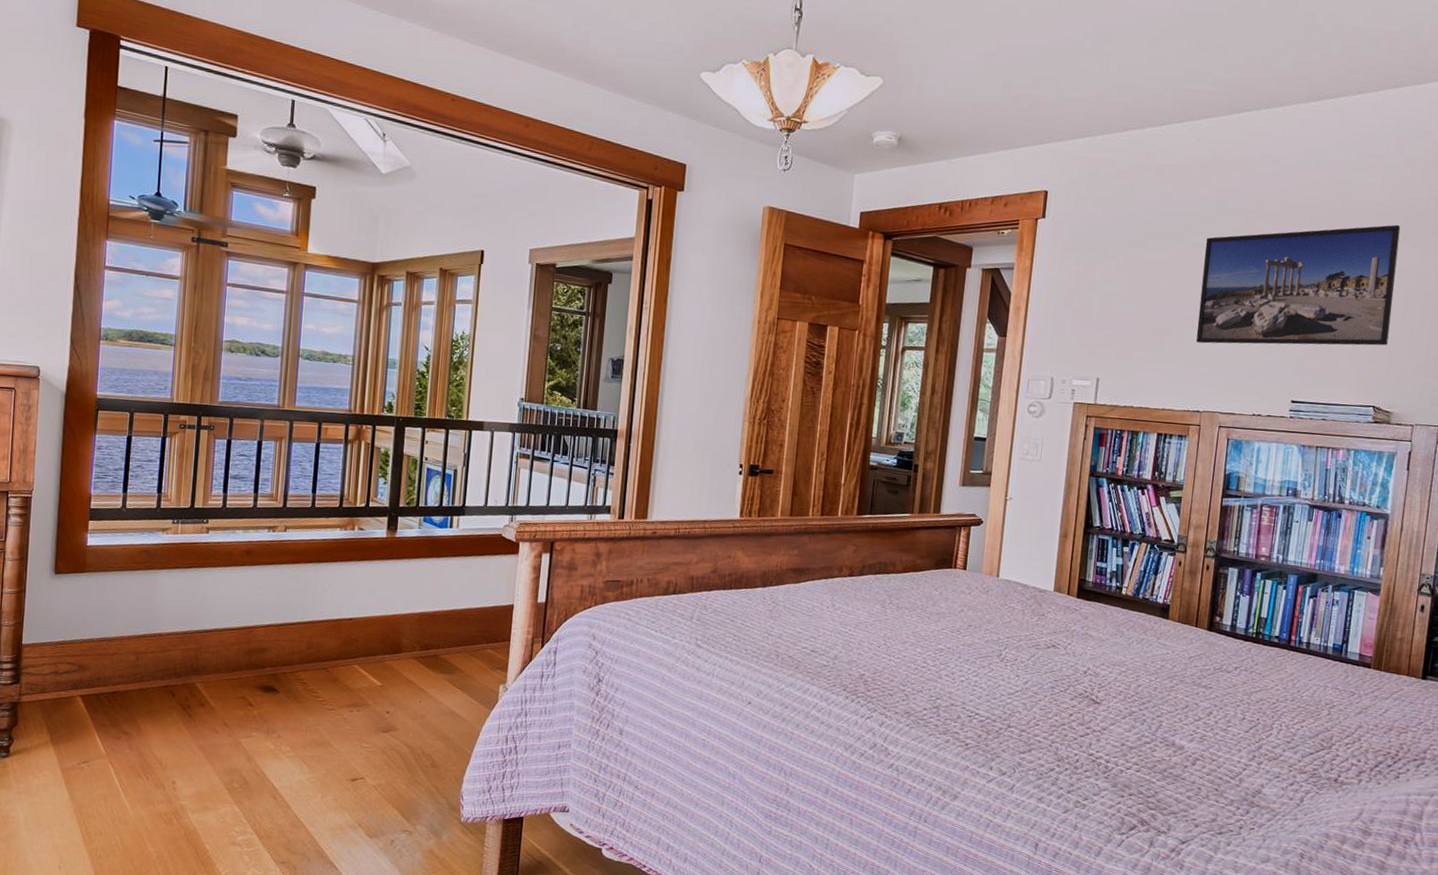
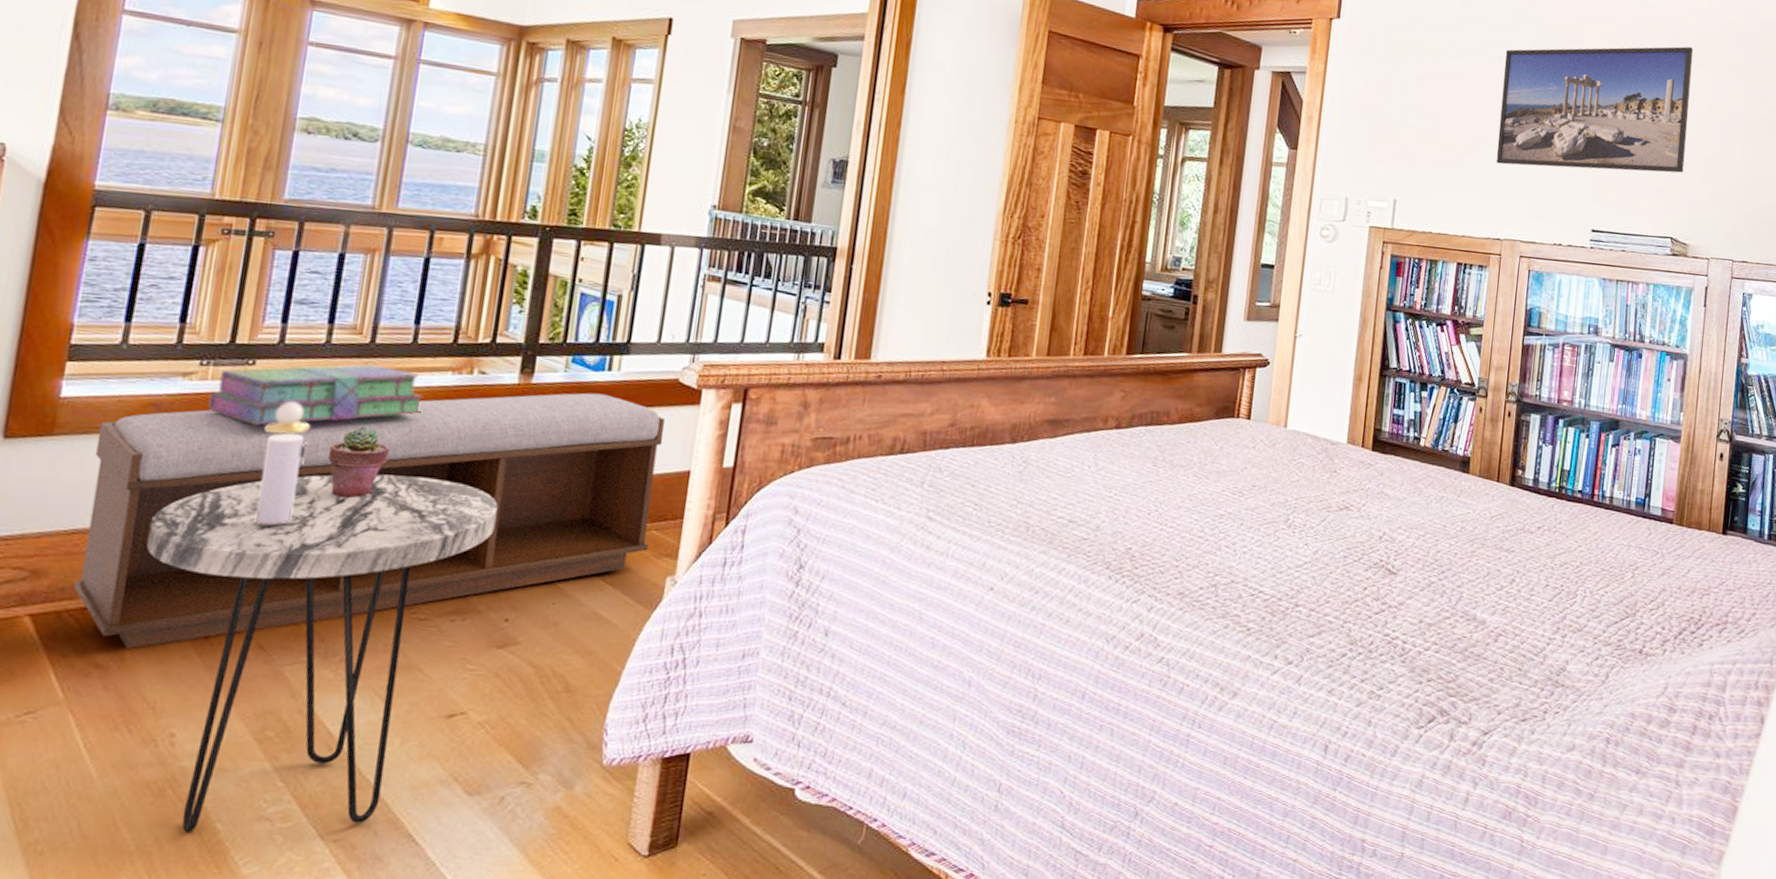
bench: none [105,544,493,722] -> present [73,392,665,649]
side table: none [148,603,377,852] -> present [146,474,498,833]
stack of books: none [180,523,321,566] -> present [208,364,424,425]
perfume bottle: none [216,550,247,638] -> present [256,401,310,525]
potted succulent: none [261,568,301,621] -> present [328,426,390,499]

